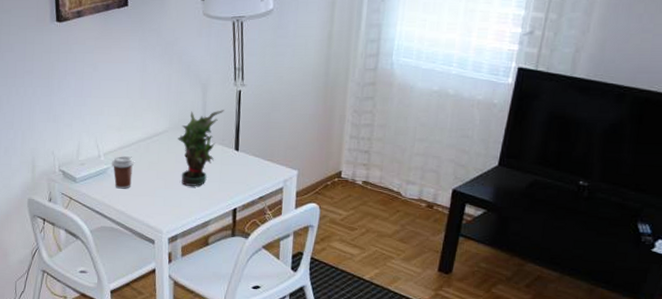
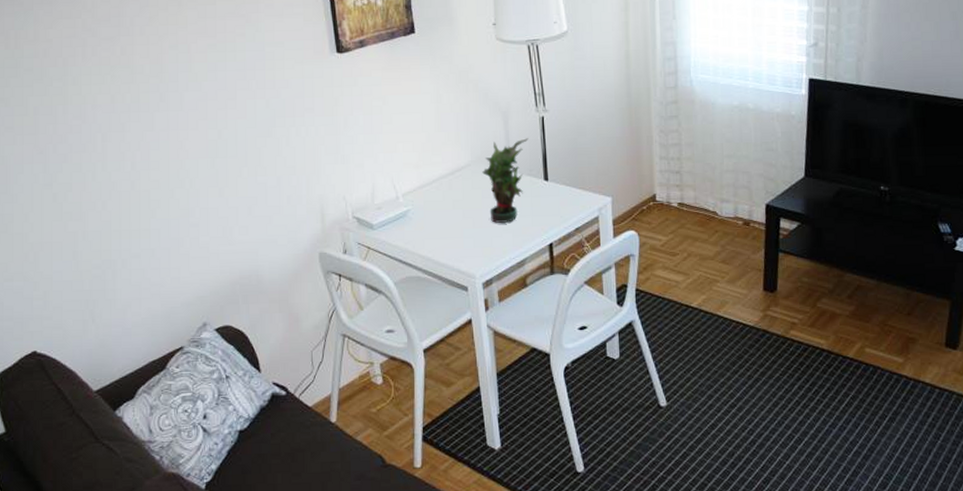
coffee cup: present [112,156,134,189] -> none [412,196,437,233]

